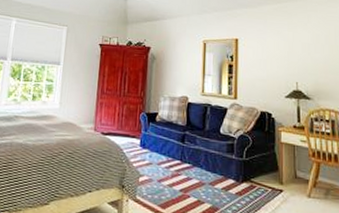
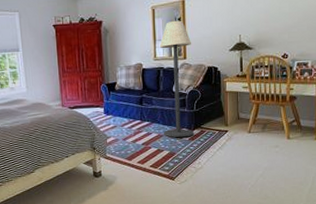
floor lamp: none [206,57,243,191] -> present [159,20,194,138]

